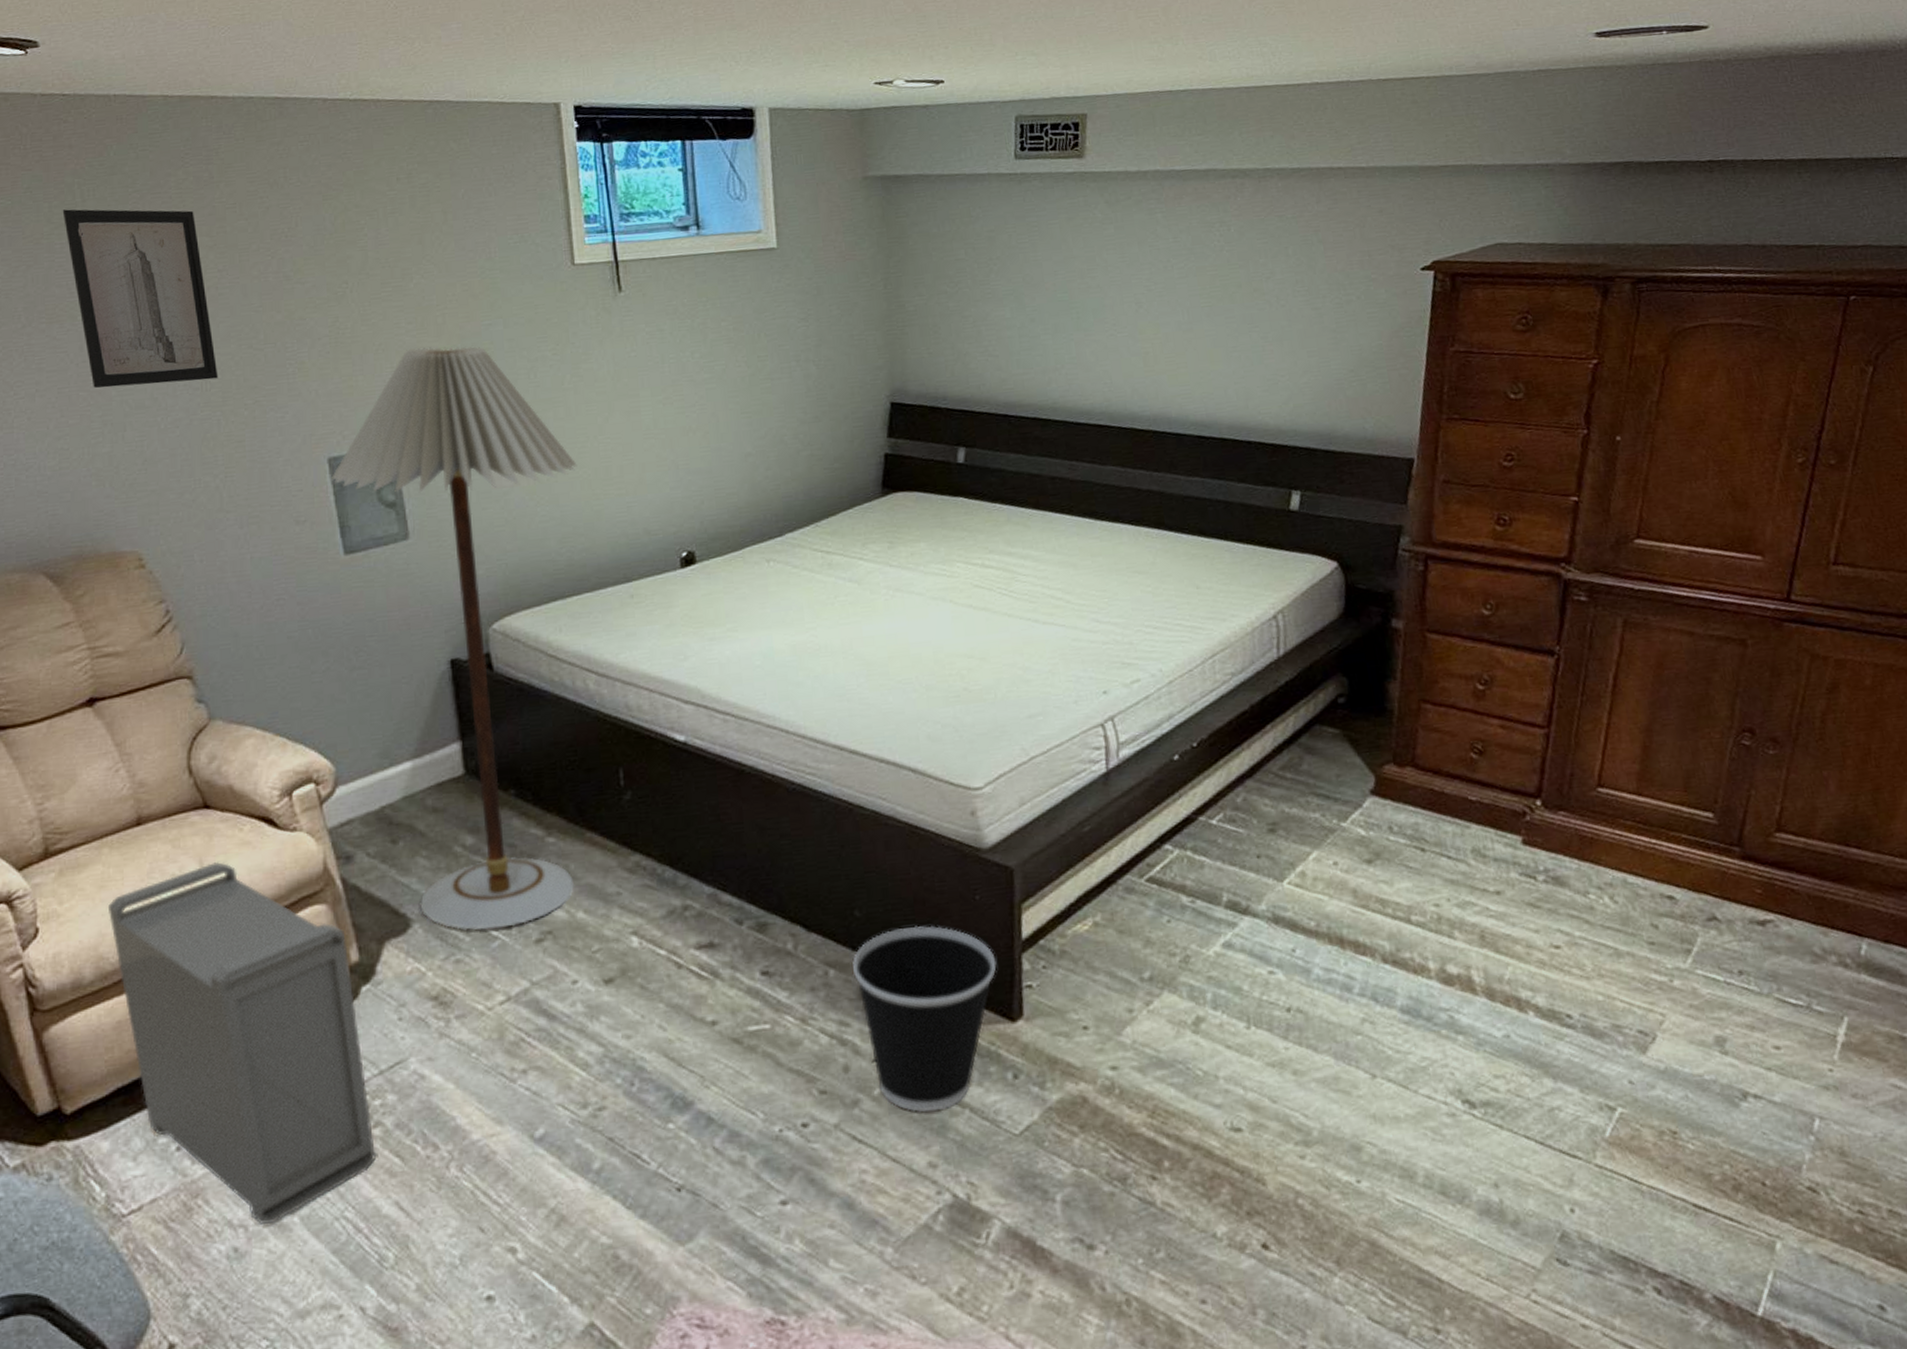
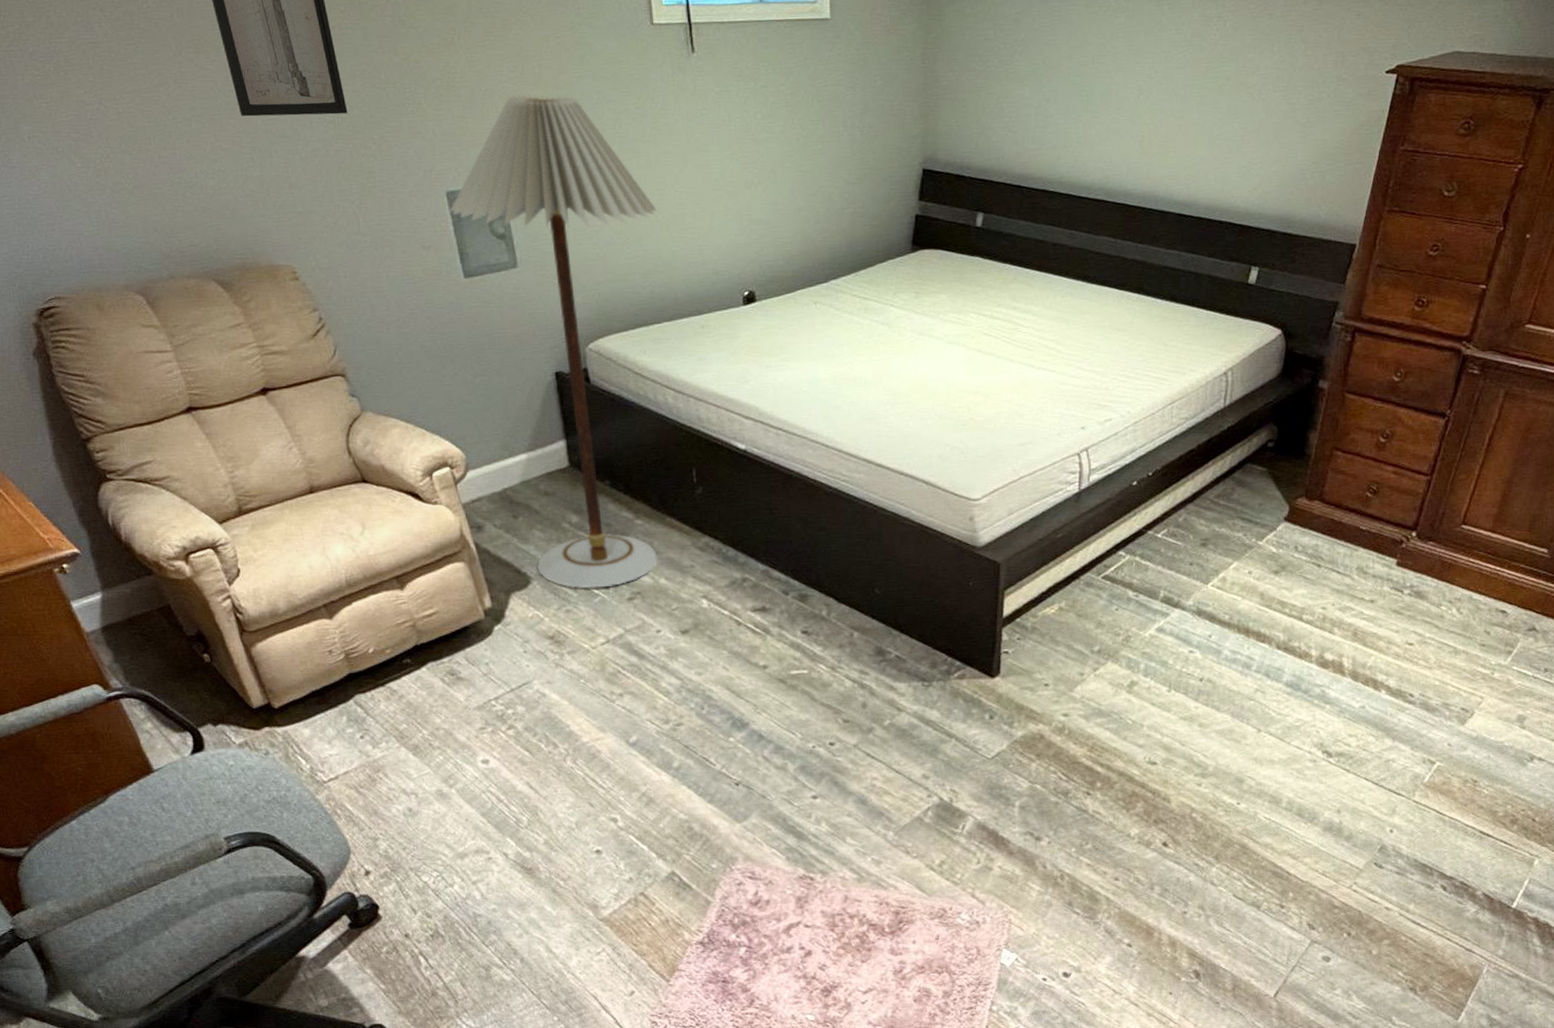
storage bin: present [107,862,376,1224] -> none [292,525,511,793]
wastebasket: present [853,925,997,1112] -> none [872,602,982,739]

